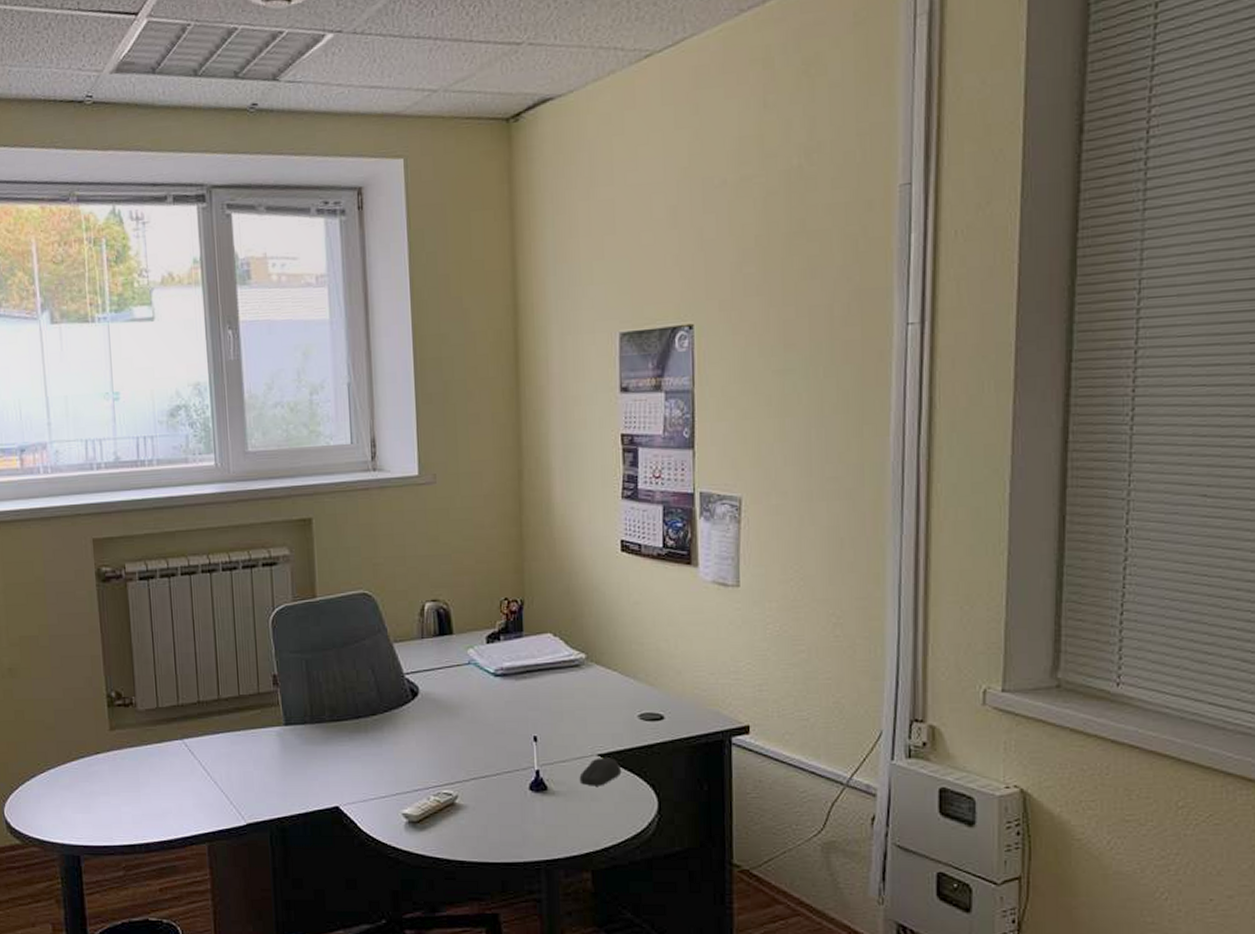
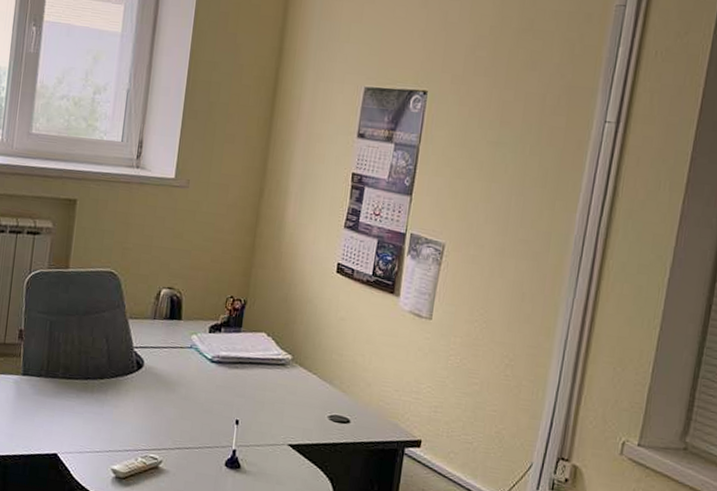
computer mouse: present [579,757,622,786] -> none [269,447,307,472]

